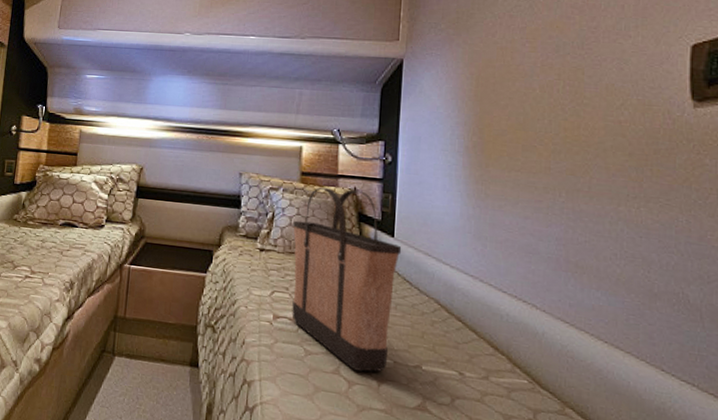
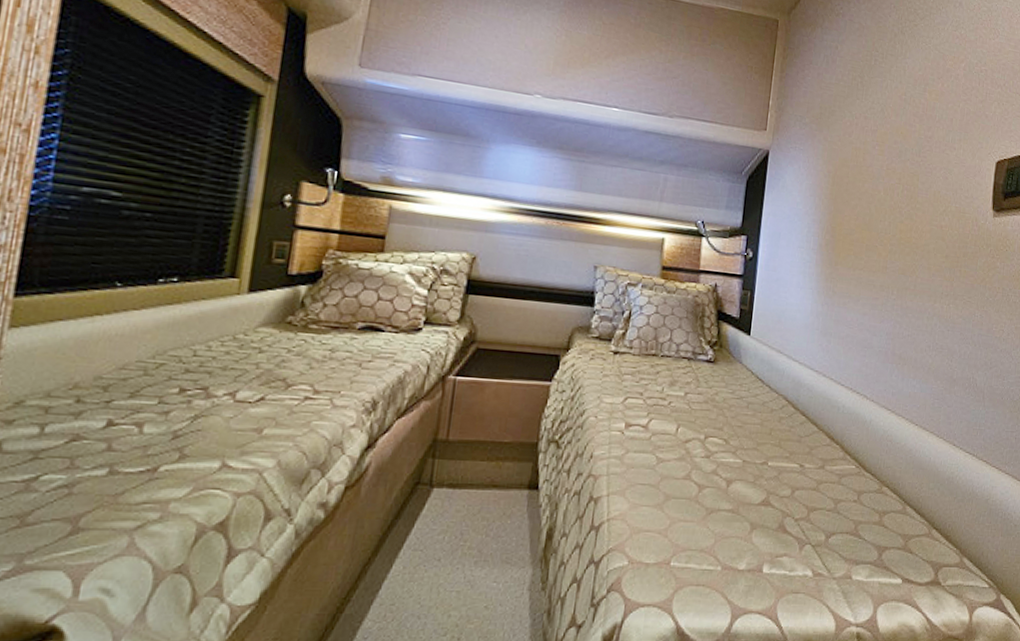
shopping bag: present [292,187,402,372] -> none [645,283,757,474]

